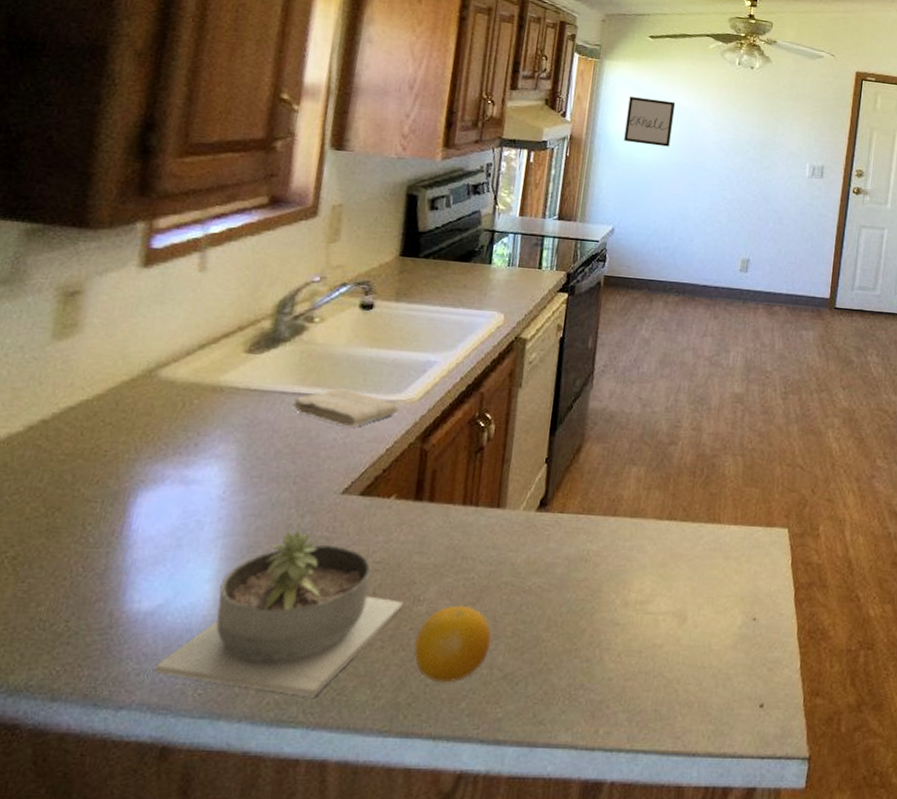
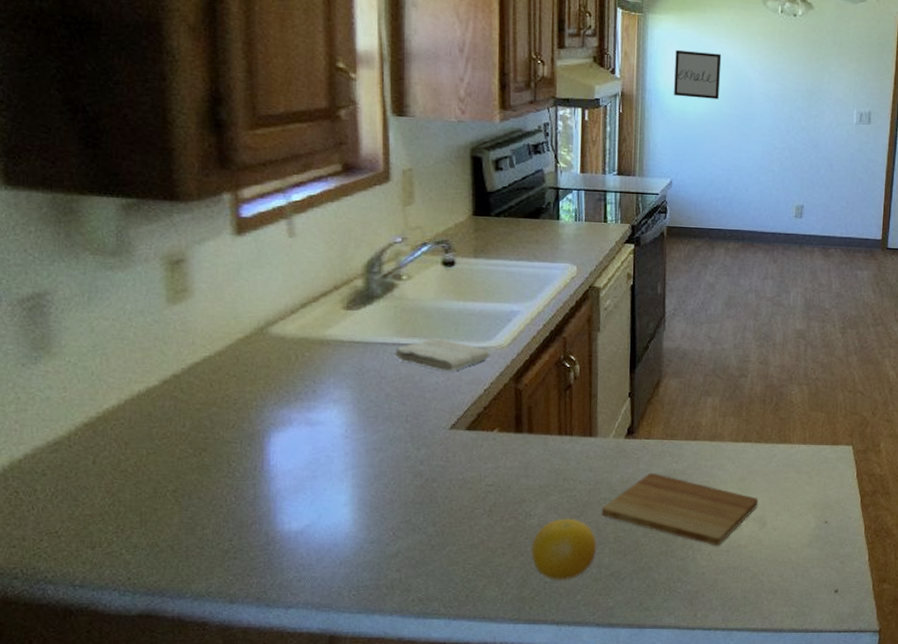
succulent planter: present [154,530,404,697] -> none [313,461,517,595]
cutting board: none [501,553,680,645] -> present [602,472,759,546]

